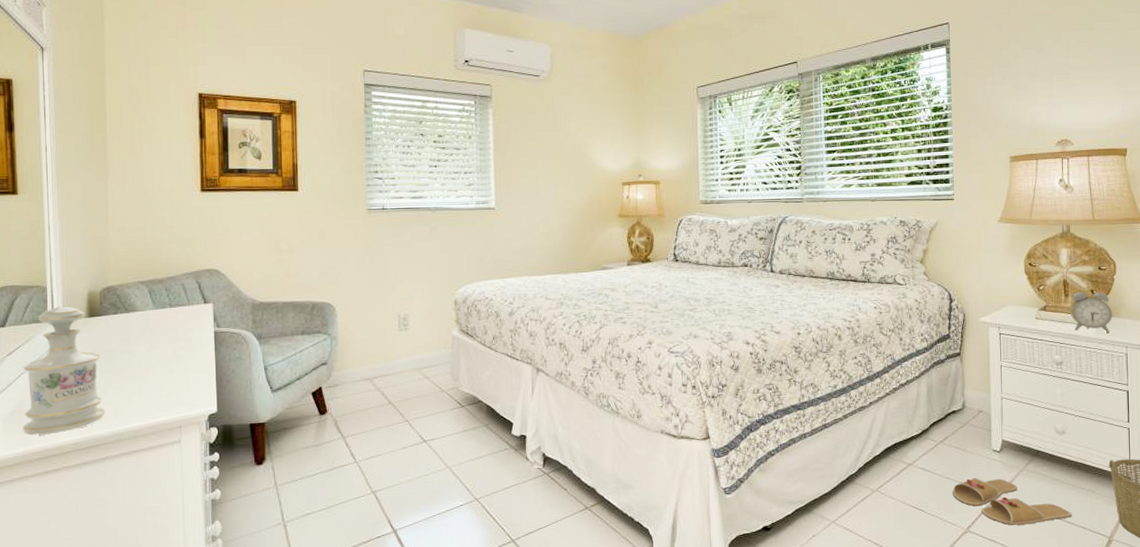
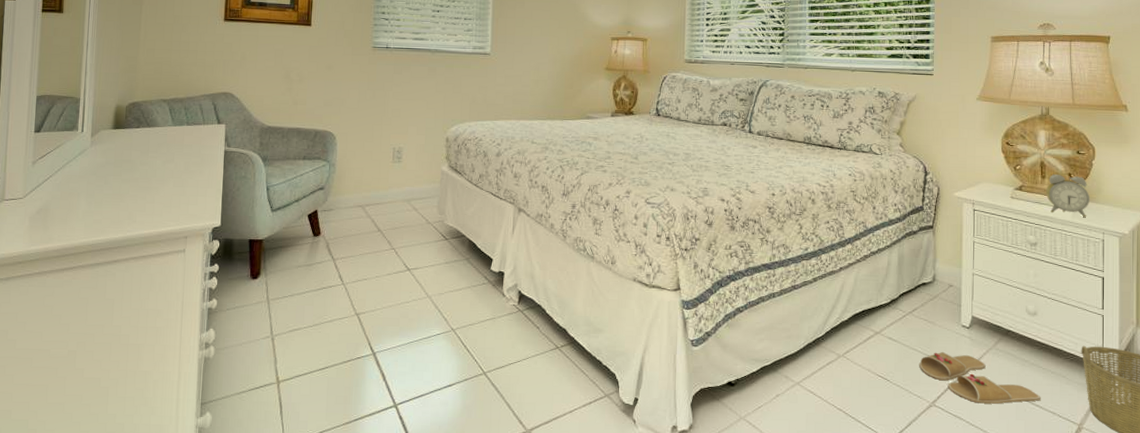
perfume bottle: present [23,306,105,435] -> none [46,117,121,235]

